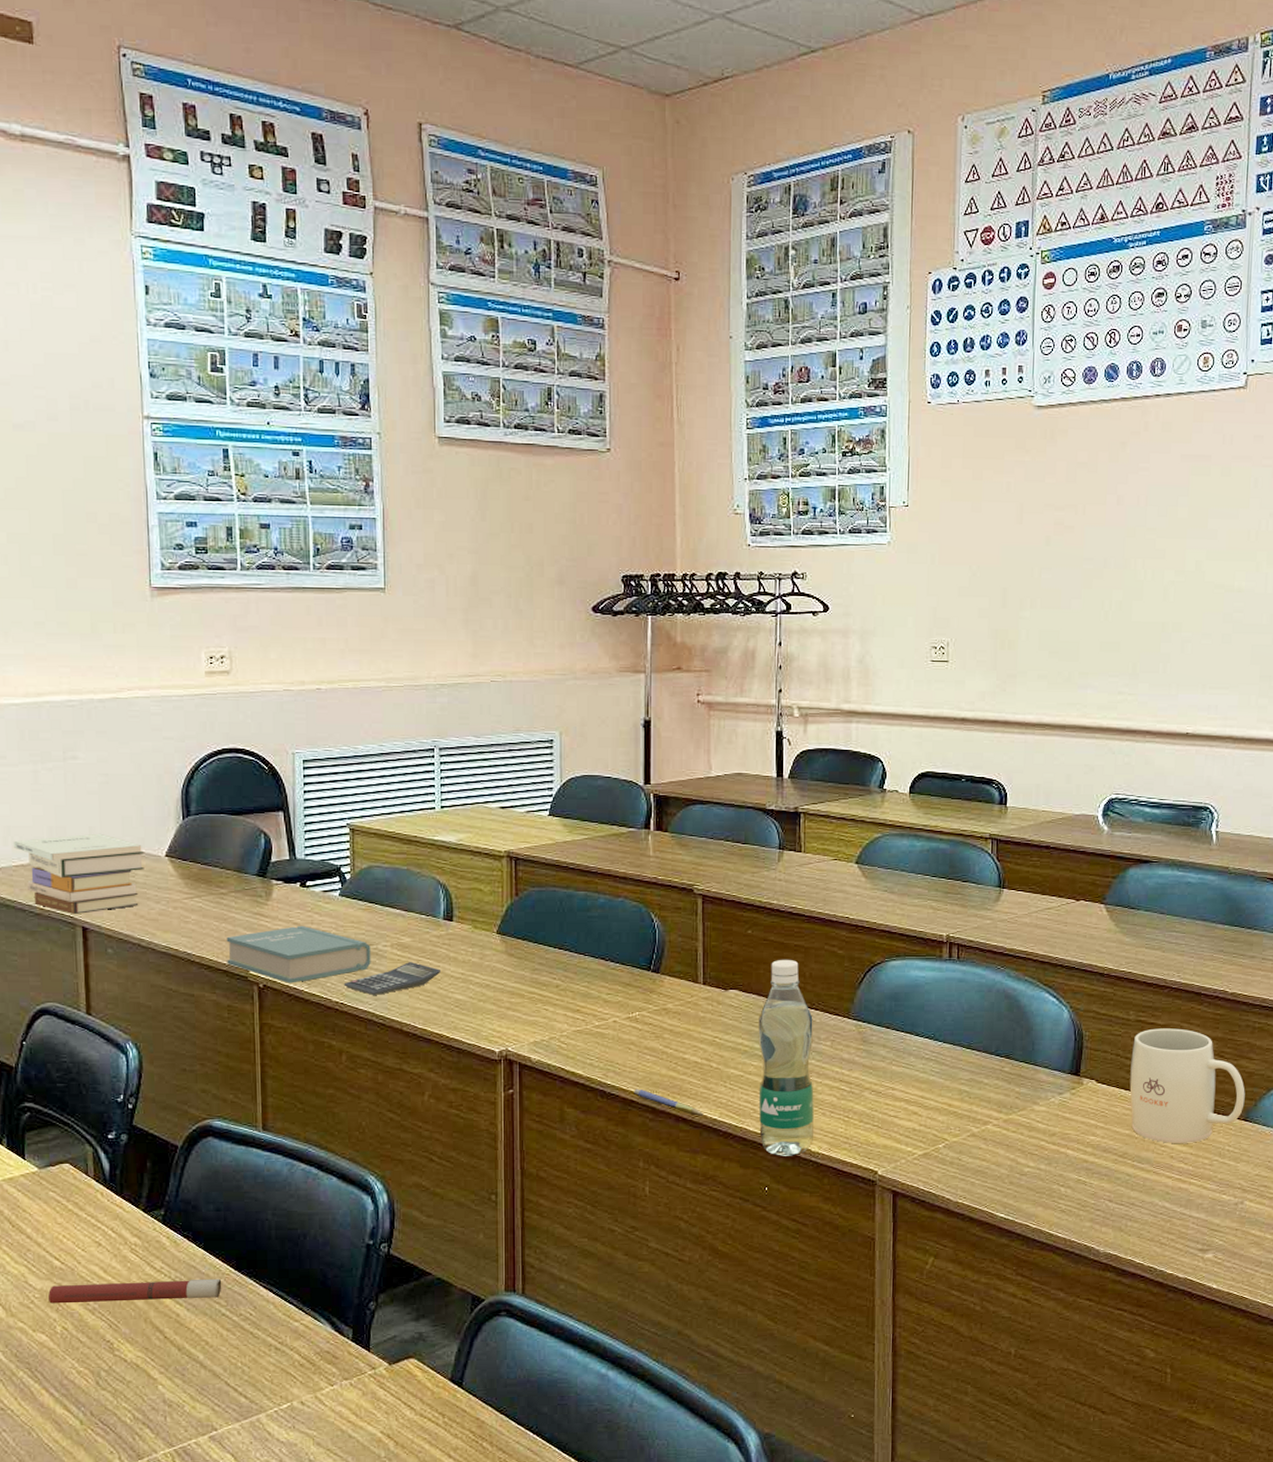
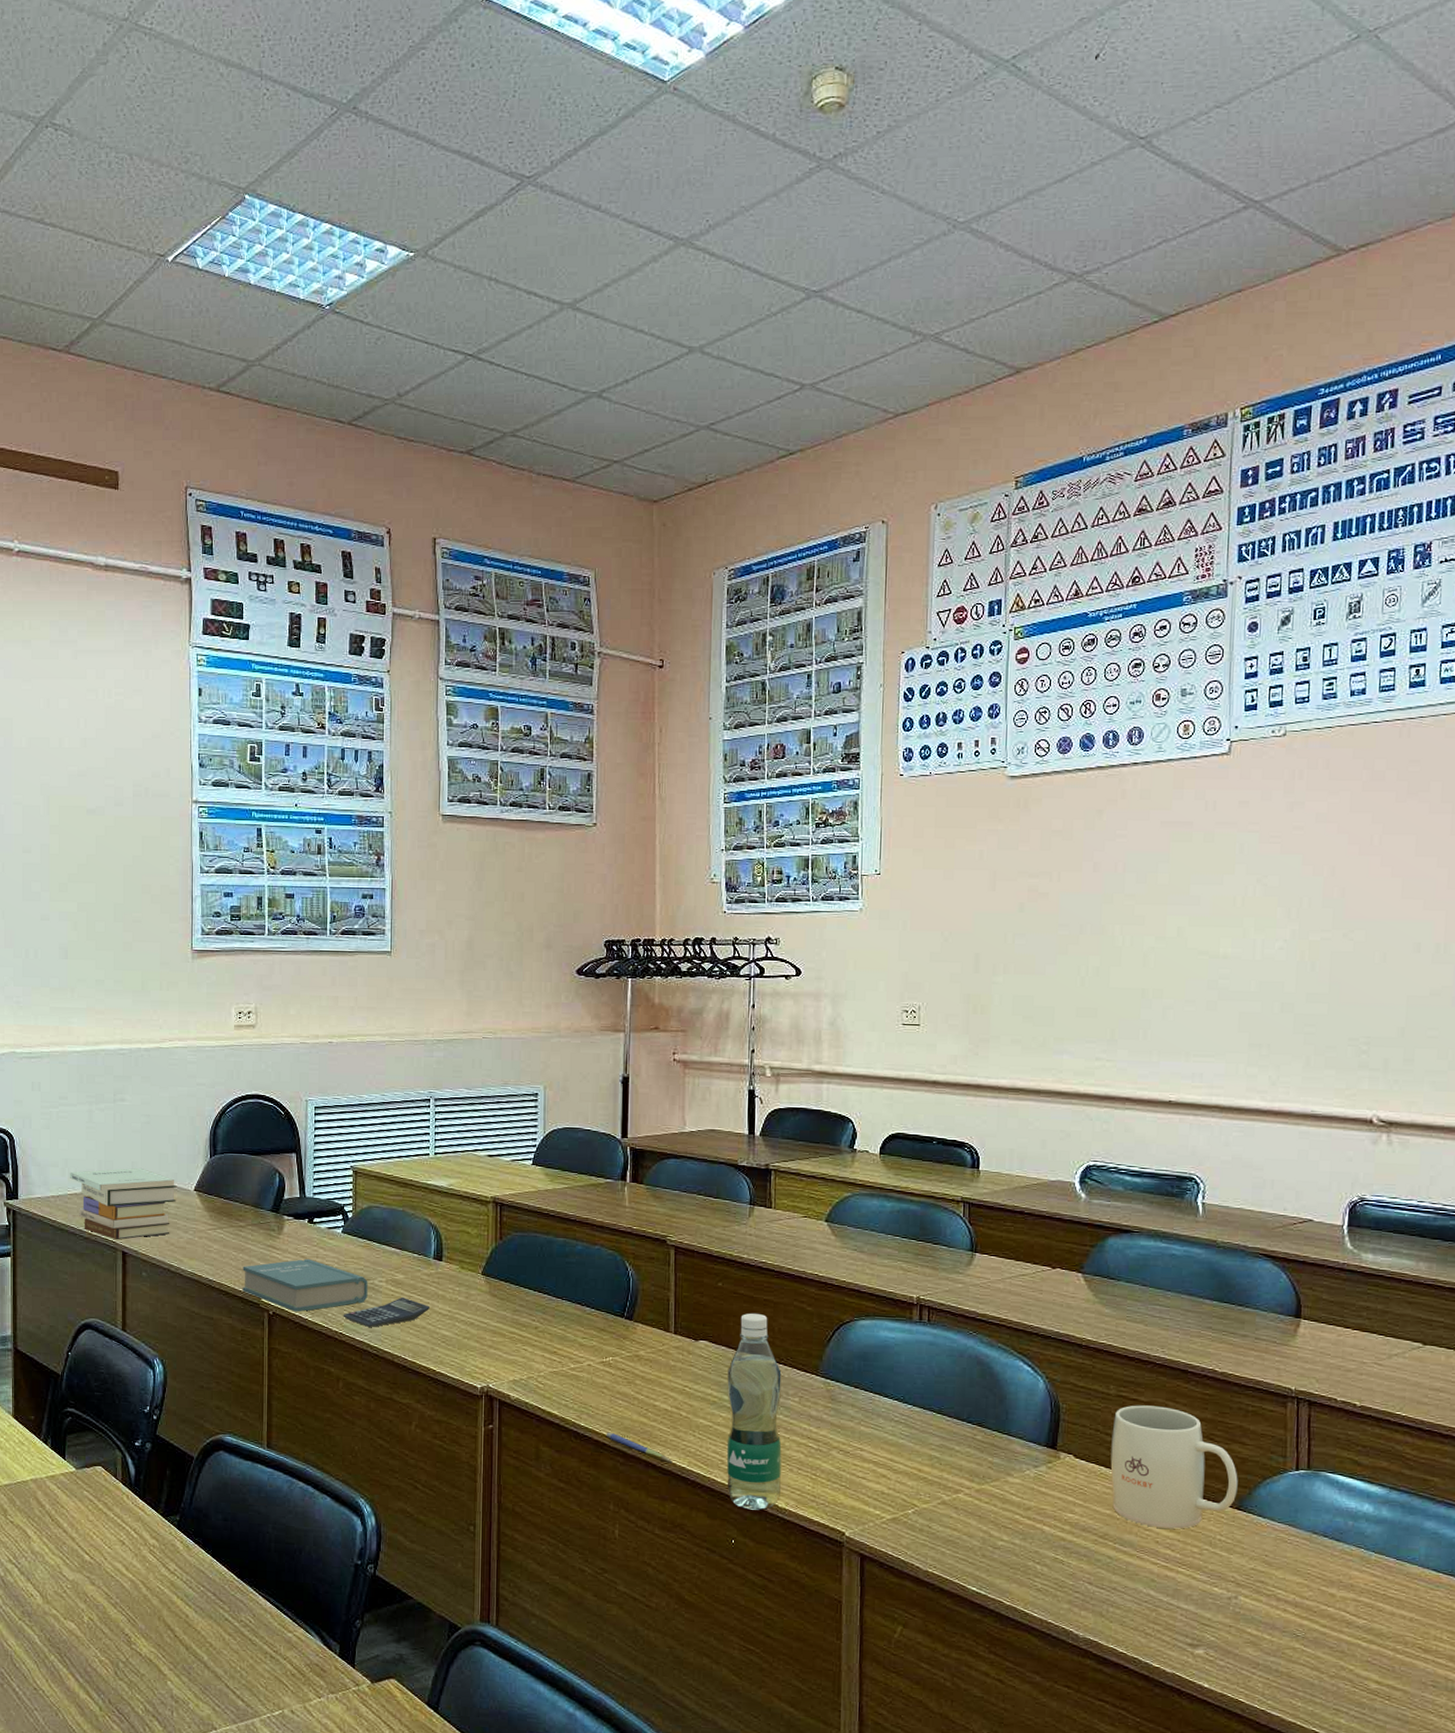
marker pen: present [48,1278,222,1304] -> none [79,1578,226,1603]

